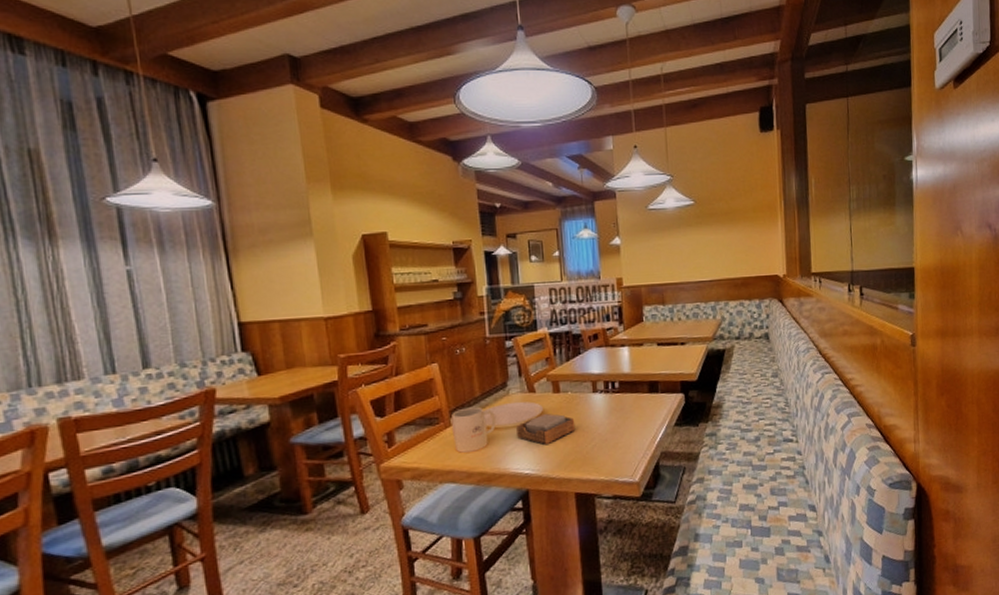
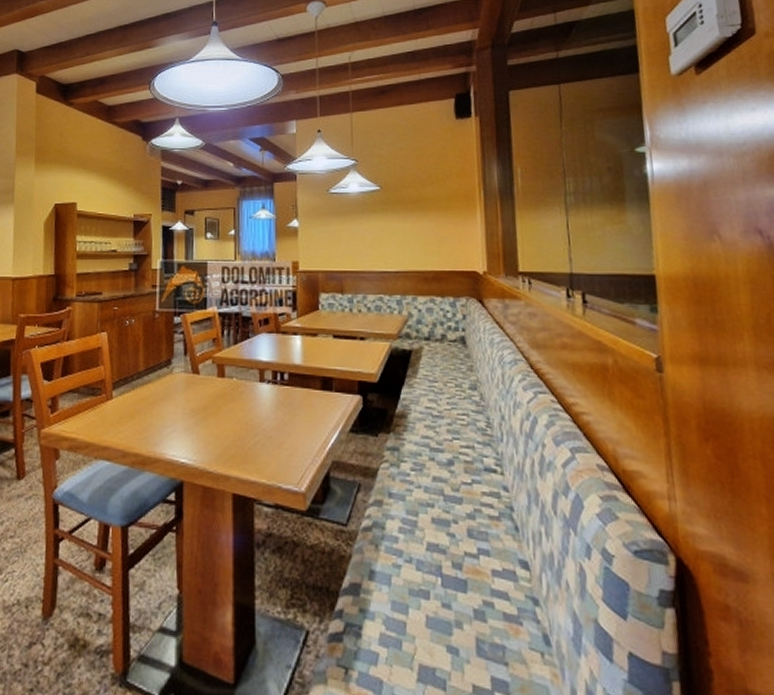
mug: present [451,406,497,453] -> none [112,381,158,430]
plate: present [483,401,543,429] -> none [145,382,206,409]
napkin holder: present [515,413,576,444] -> none [175,398,238,433]

